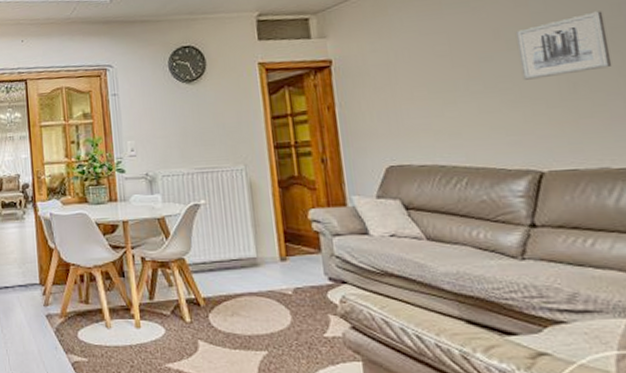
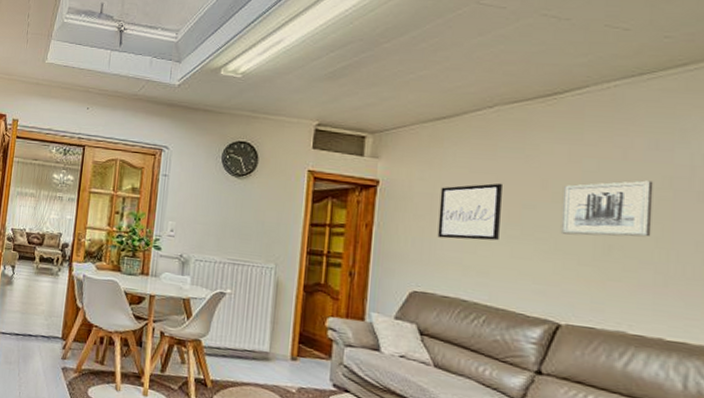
wall art: none [395,40,464,107] -> present [437,183,502,241]

